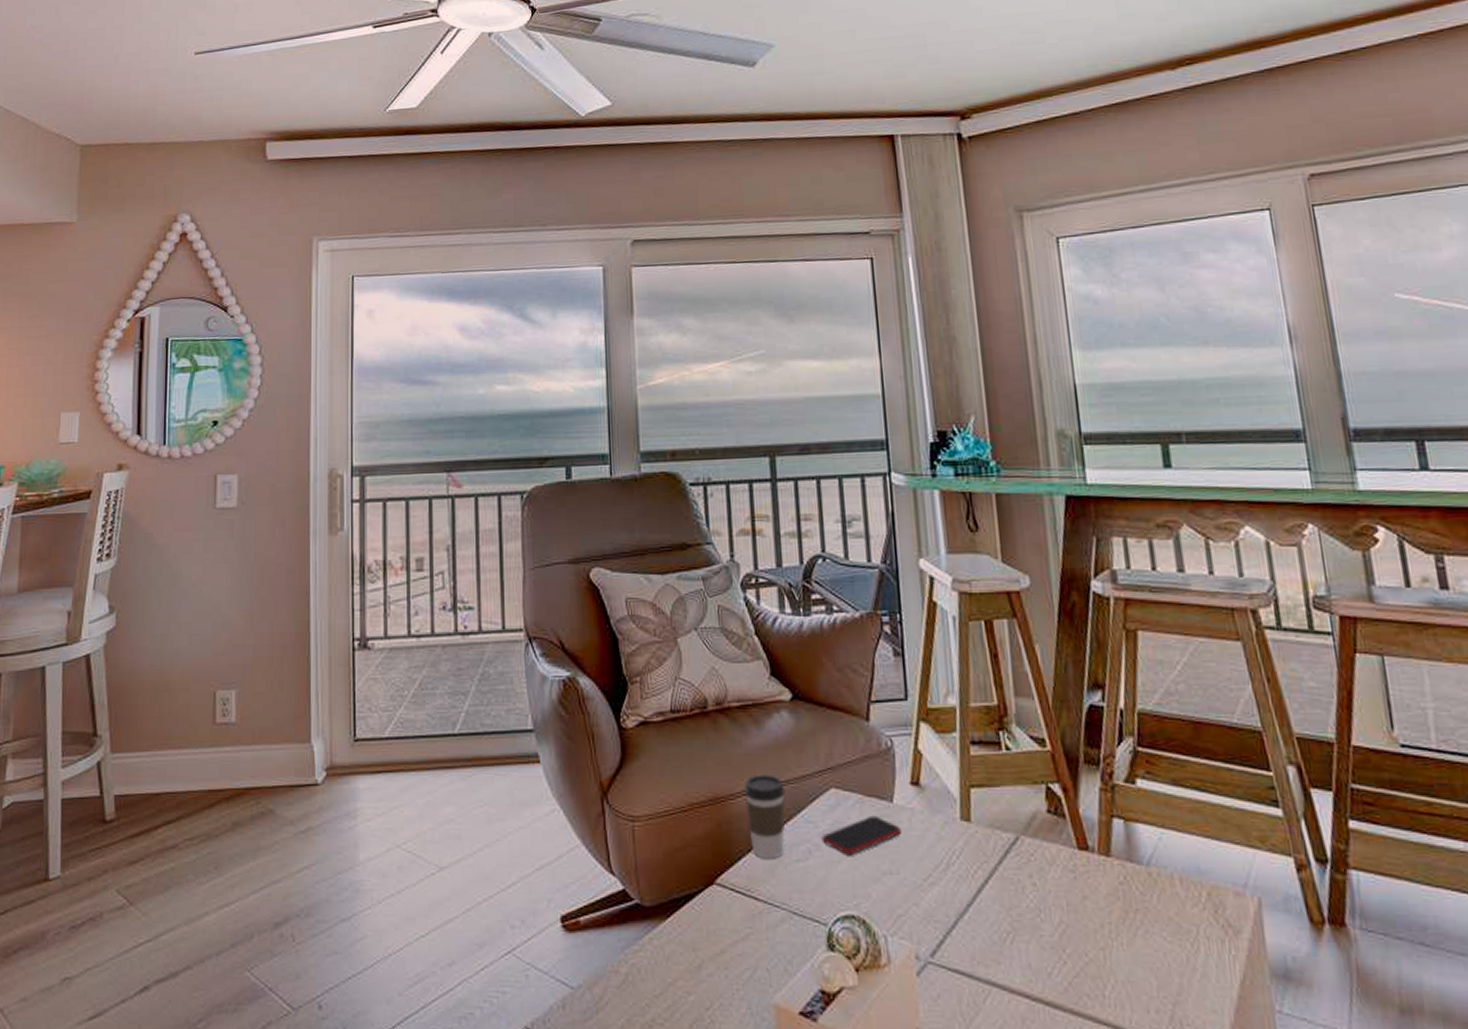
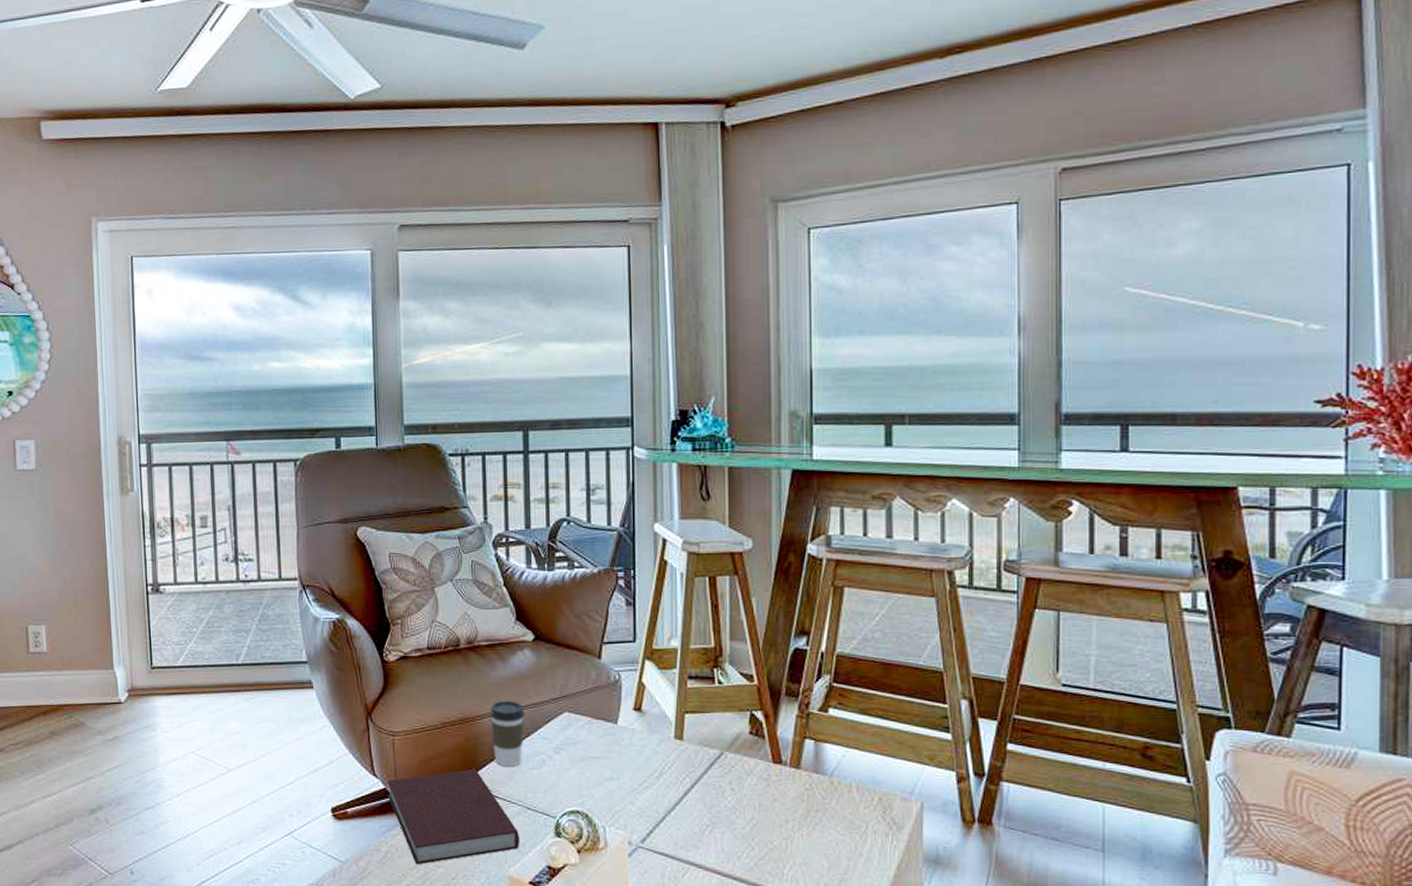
notebook: none [626,862,786,991] -> present [387,768,519,865]
smartphone: present [821,815,901,856] -> none [554,734,623,765]

